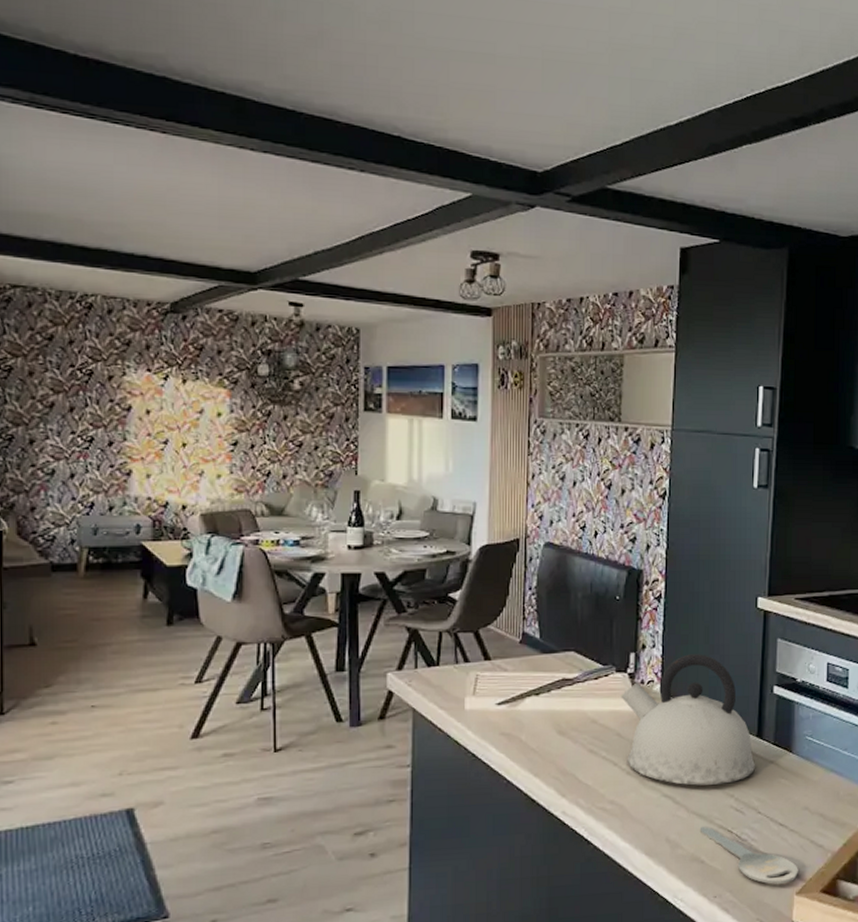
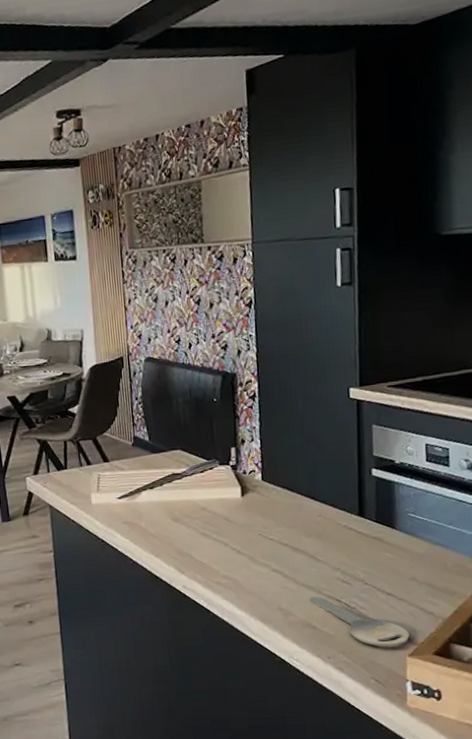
kettle: present [621,654,756,786] -> none [225,444,360,561]

